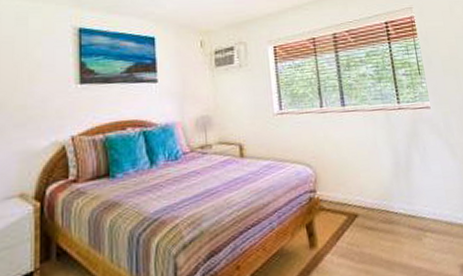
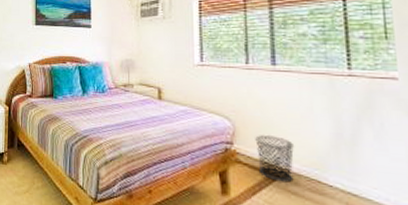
waste bin: none [334,175,369,220] -> present [255,134,295,182]

